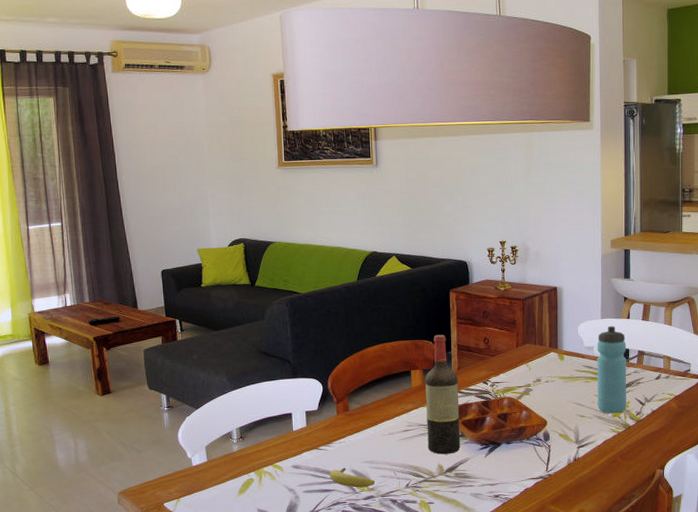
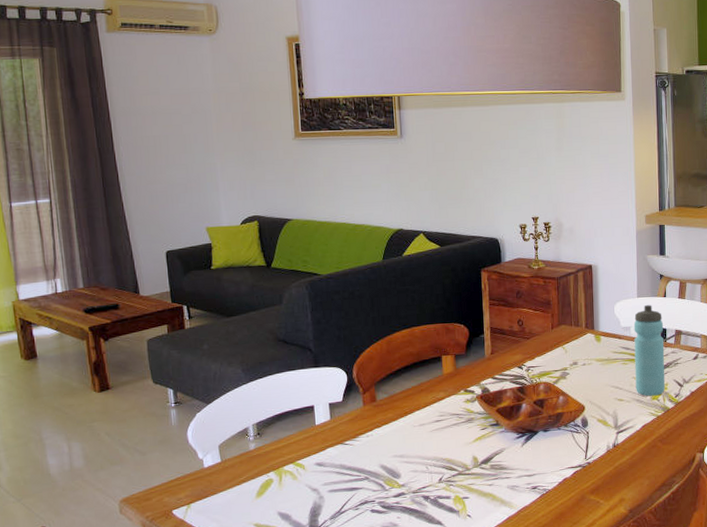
fruit: present [329,468,375,488] -> none [356,463,405,485]
wine bottle: present [425,334,461,455] -> none [457,317,496,446]

